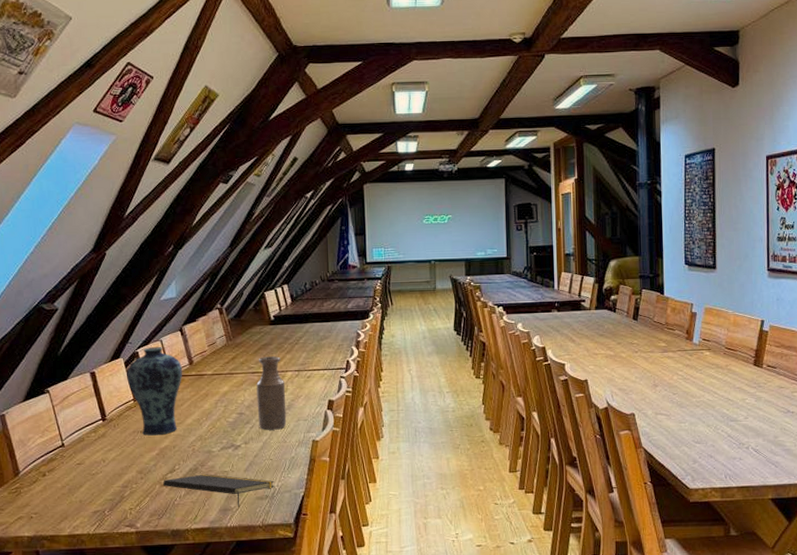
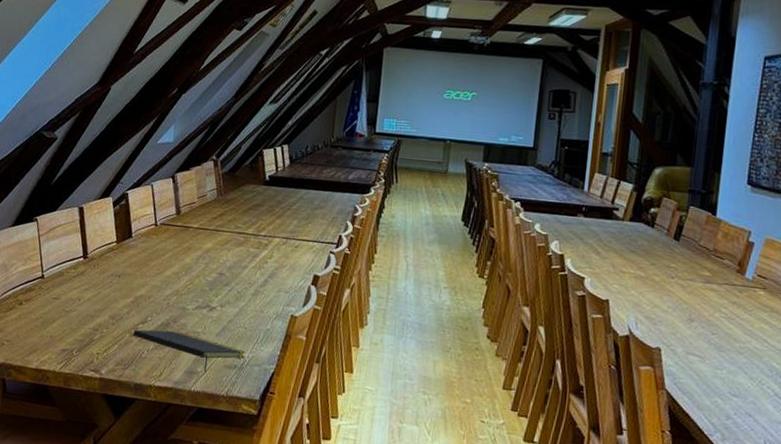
vase: present [127,346,183,436] -> none [113,190,169,283]
bottle: present [256,356,287,430] -> none [237,218,271,298]

